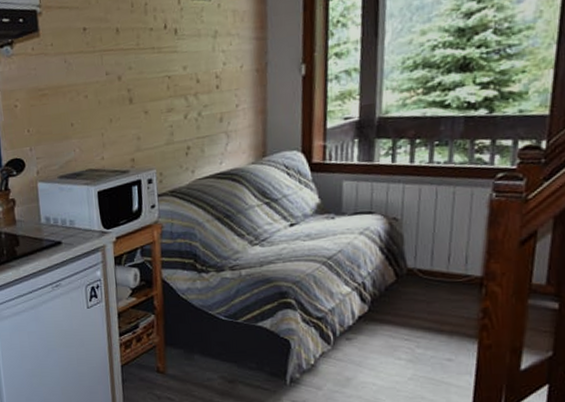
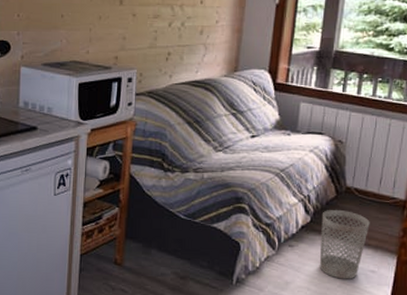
wastebasket: none [381,295,441,371] -> present [319,210,370,279]

